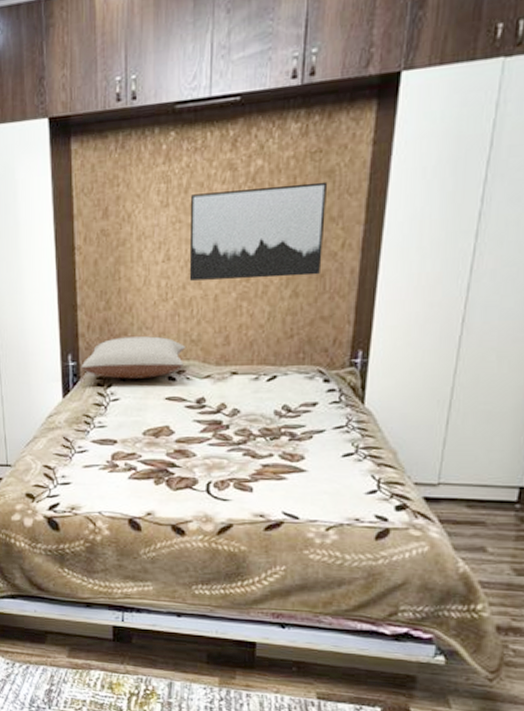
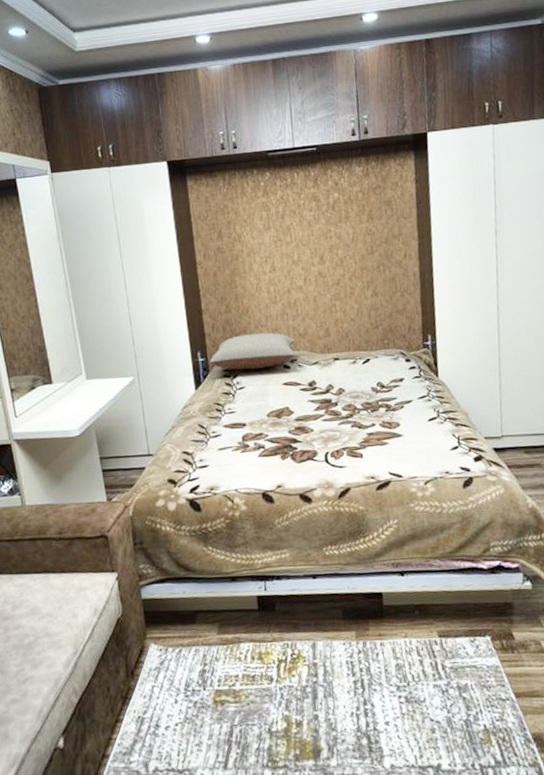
wall art: present [189,181,328,281] -> none [287,209,392,286]

